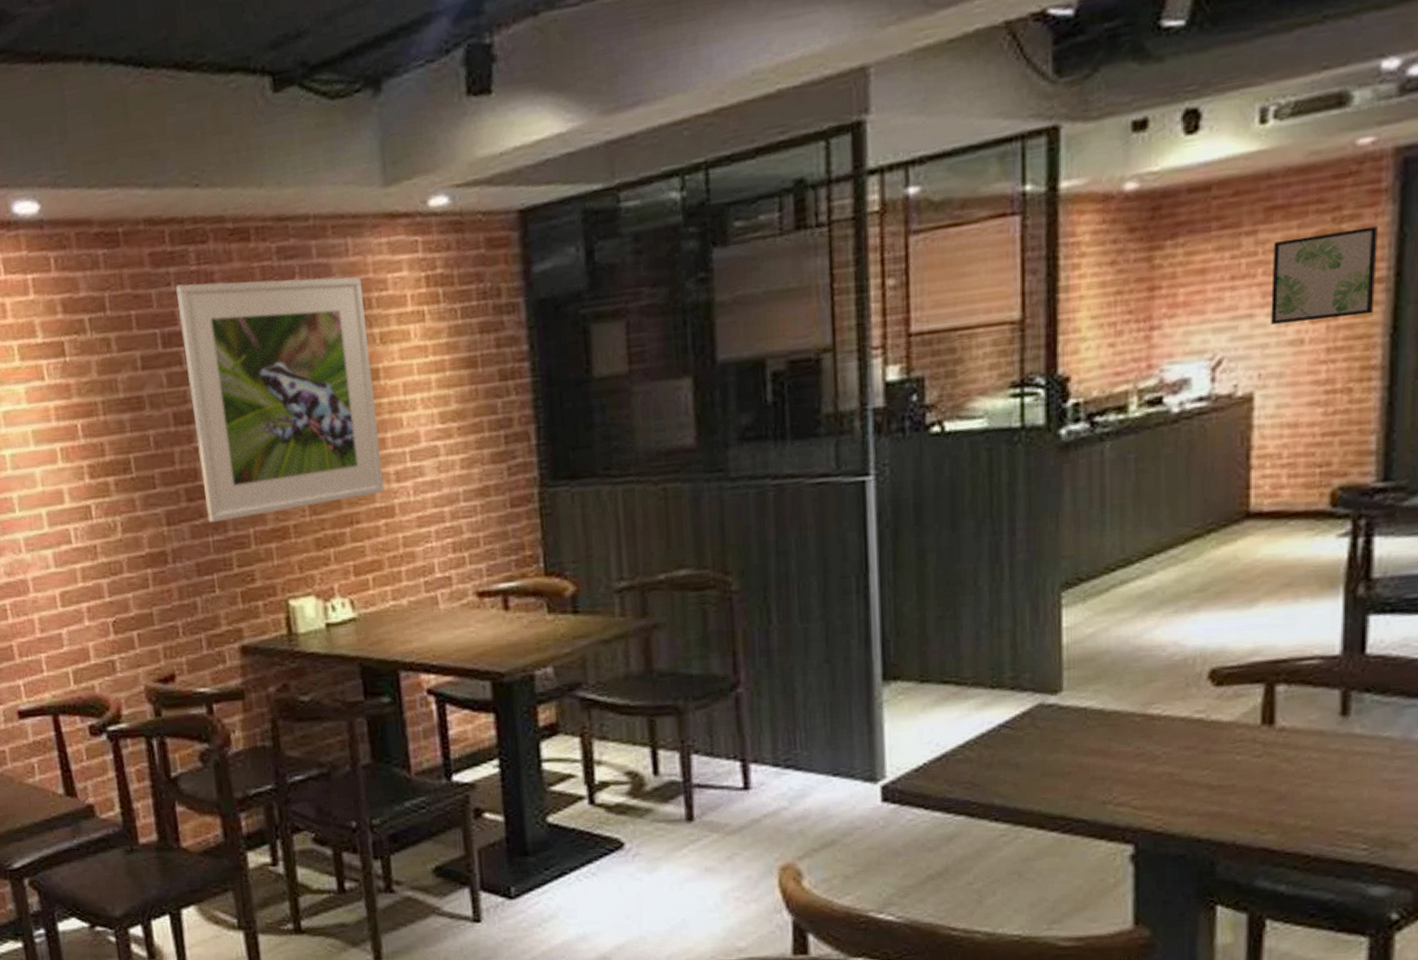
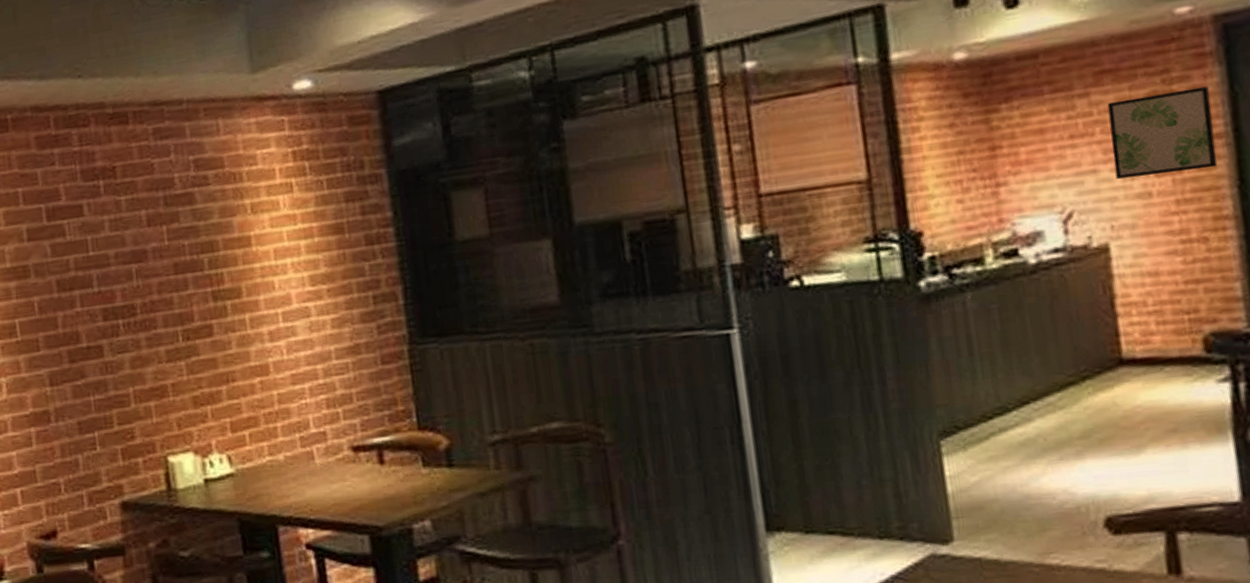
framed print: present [176,276,385,523] -> none [60,153,259,383]

